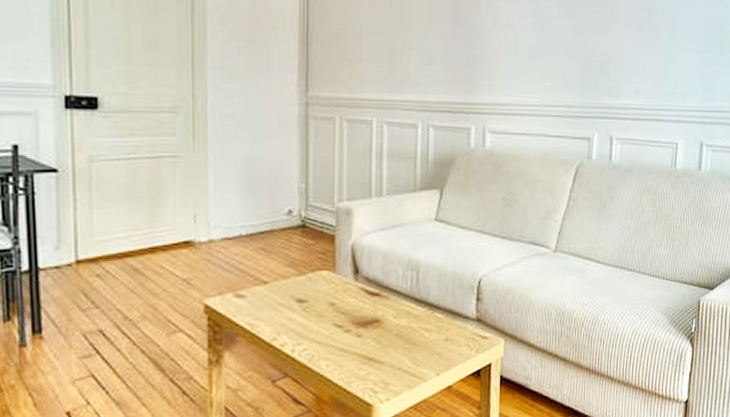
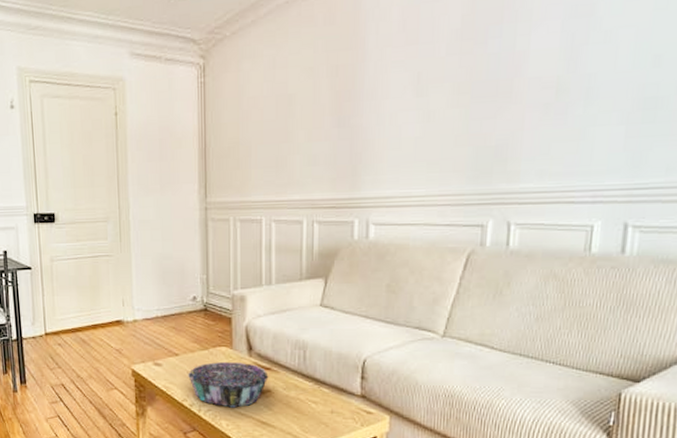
decorative bowl: none [280,289,377,344] -> present [188,362,269,408]

